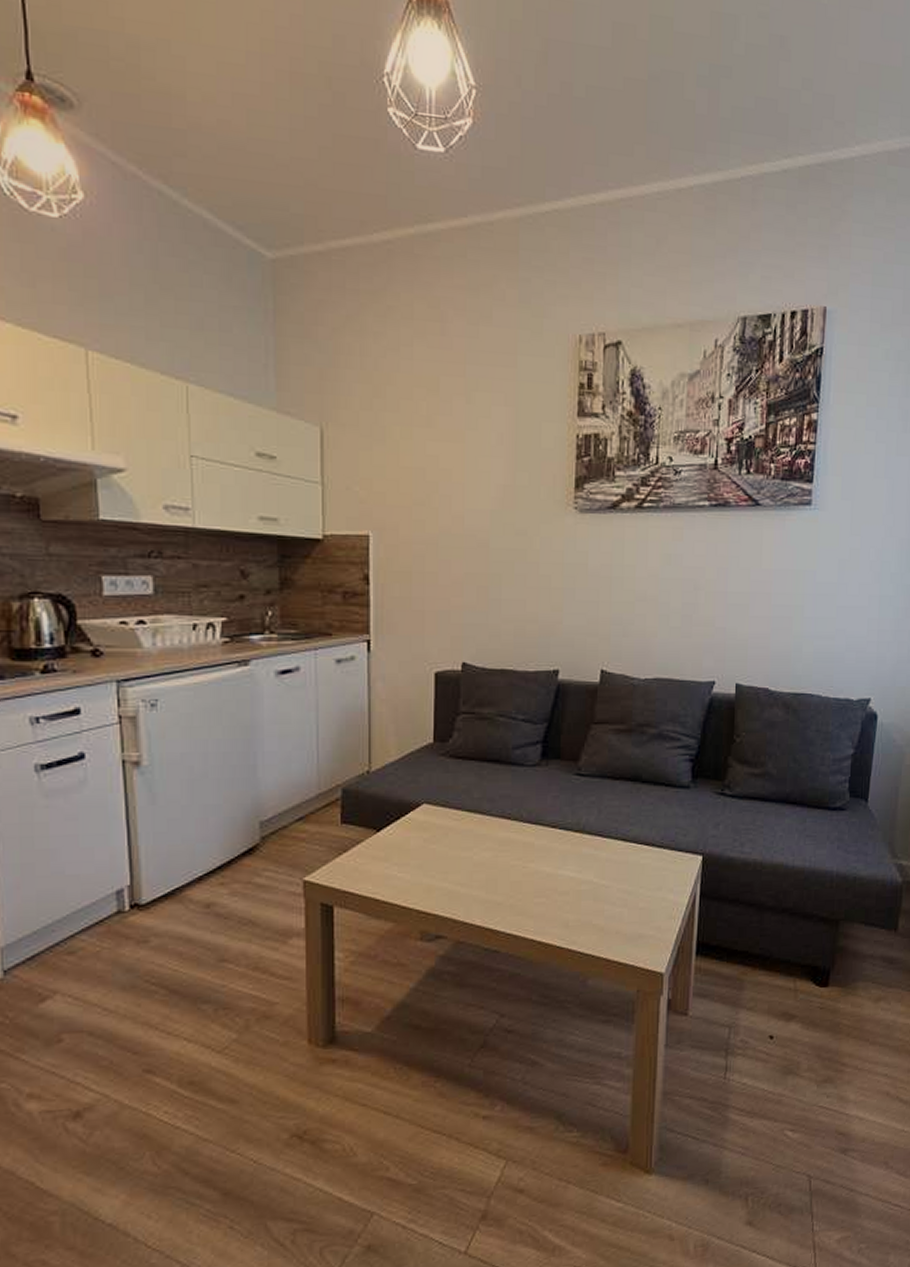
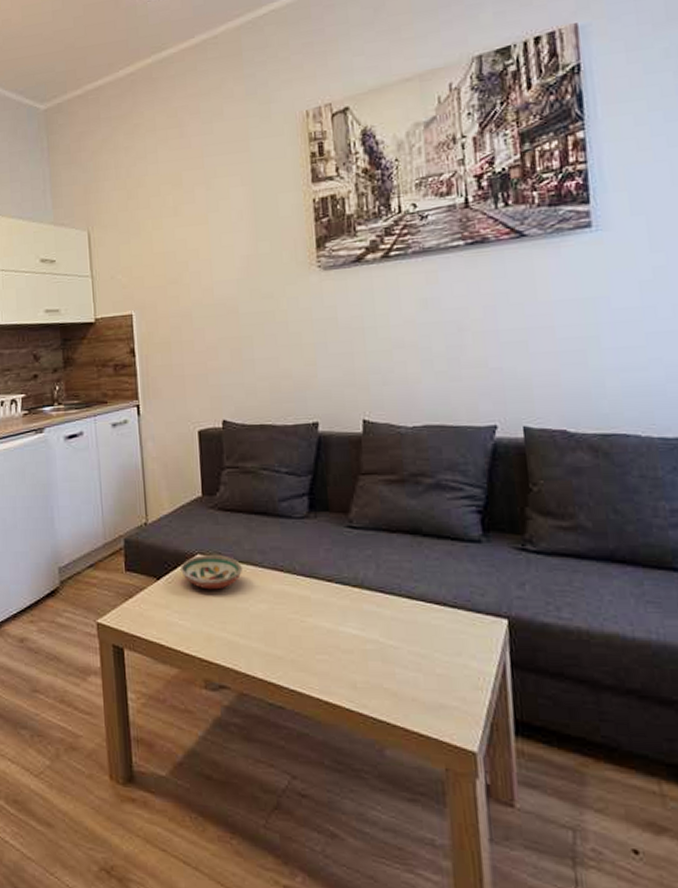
decorative bowl: none [404,804,469,840] -> present [181,555,242,590]

